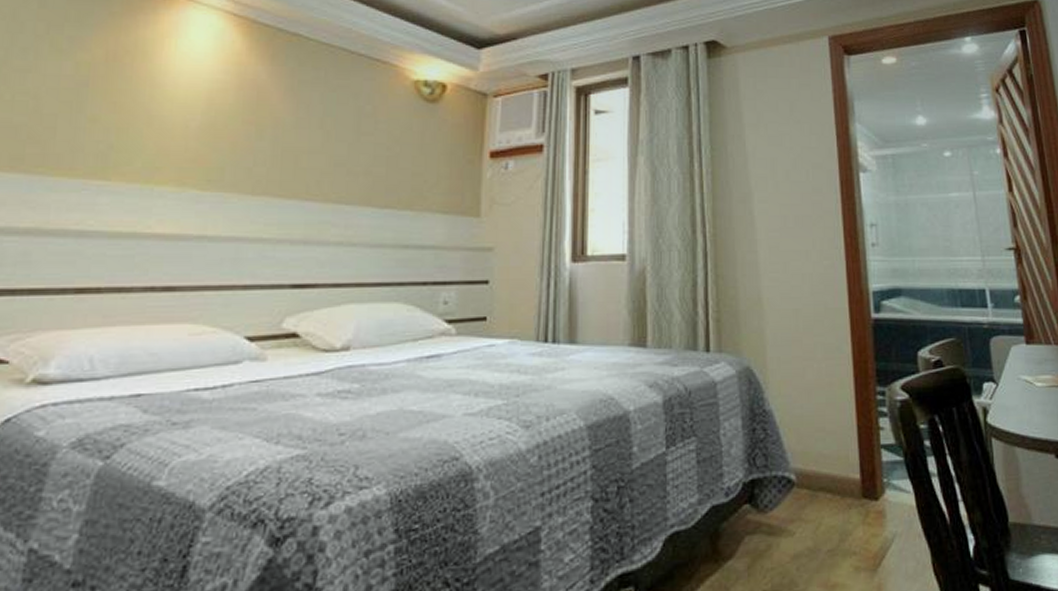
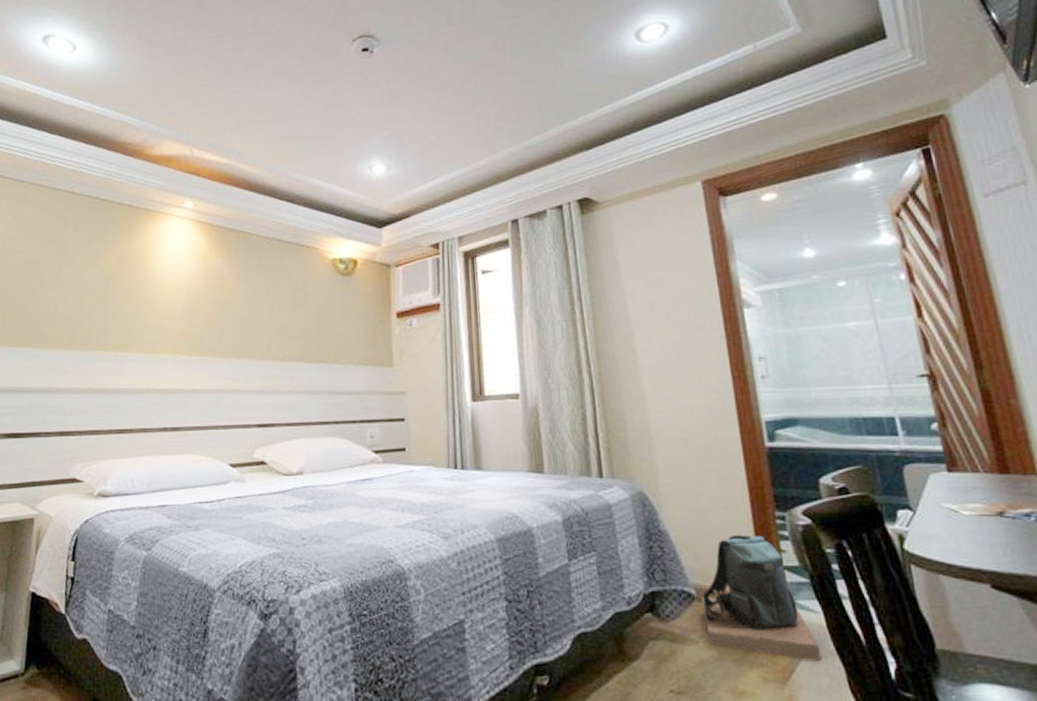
backpack: none [801,412,910,544] -> present [702,534,822,660]

